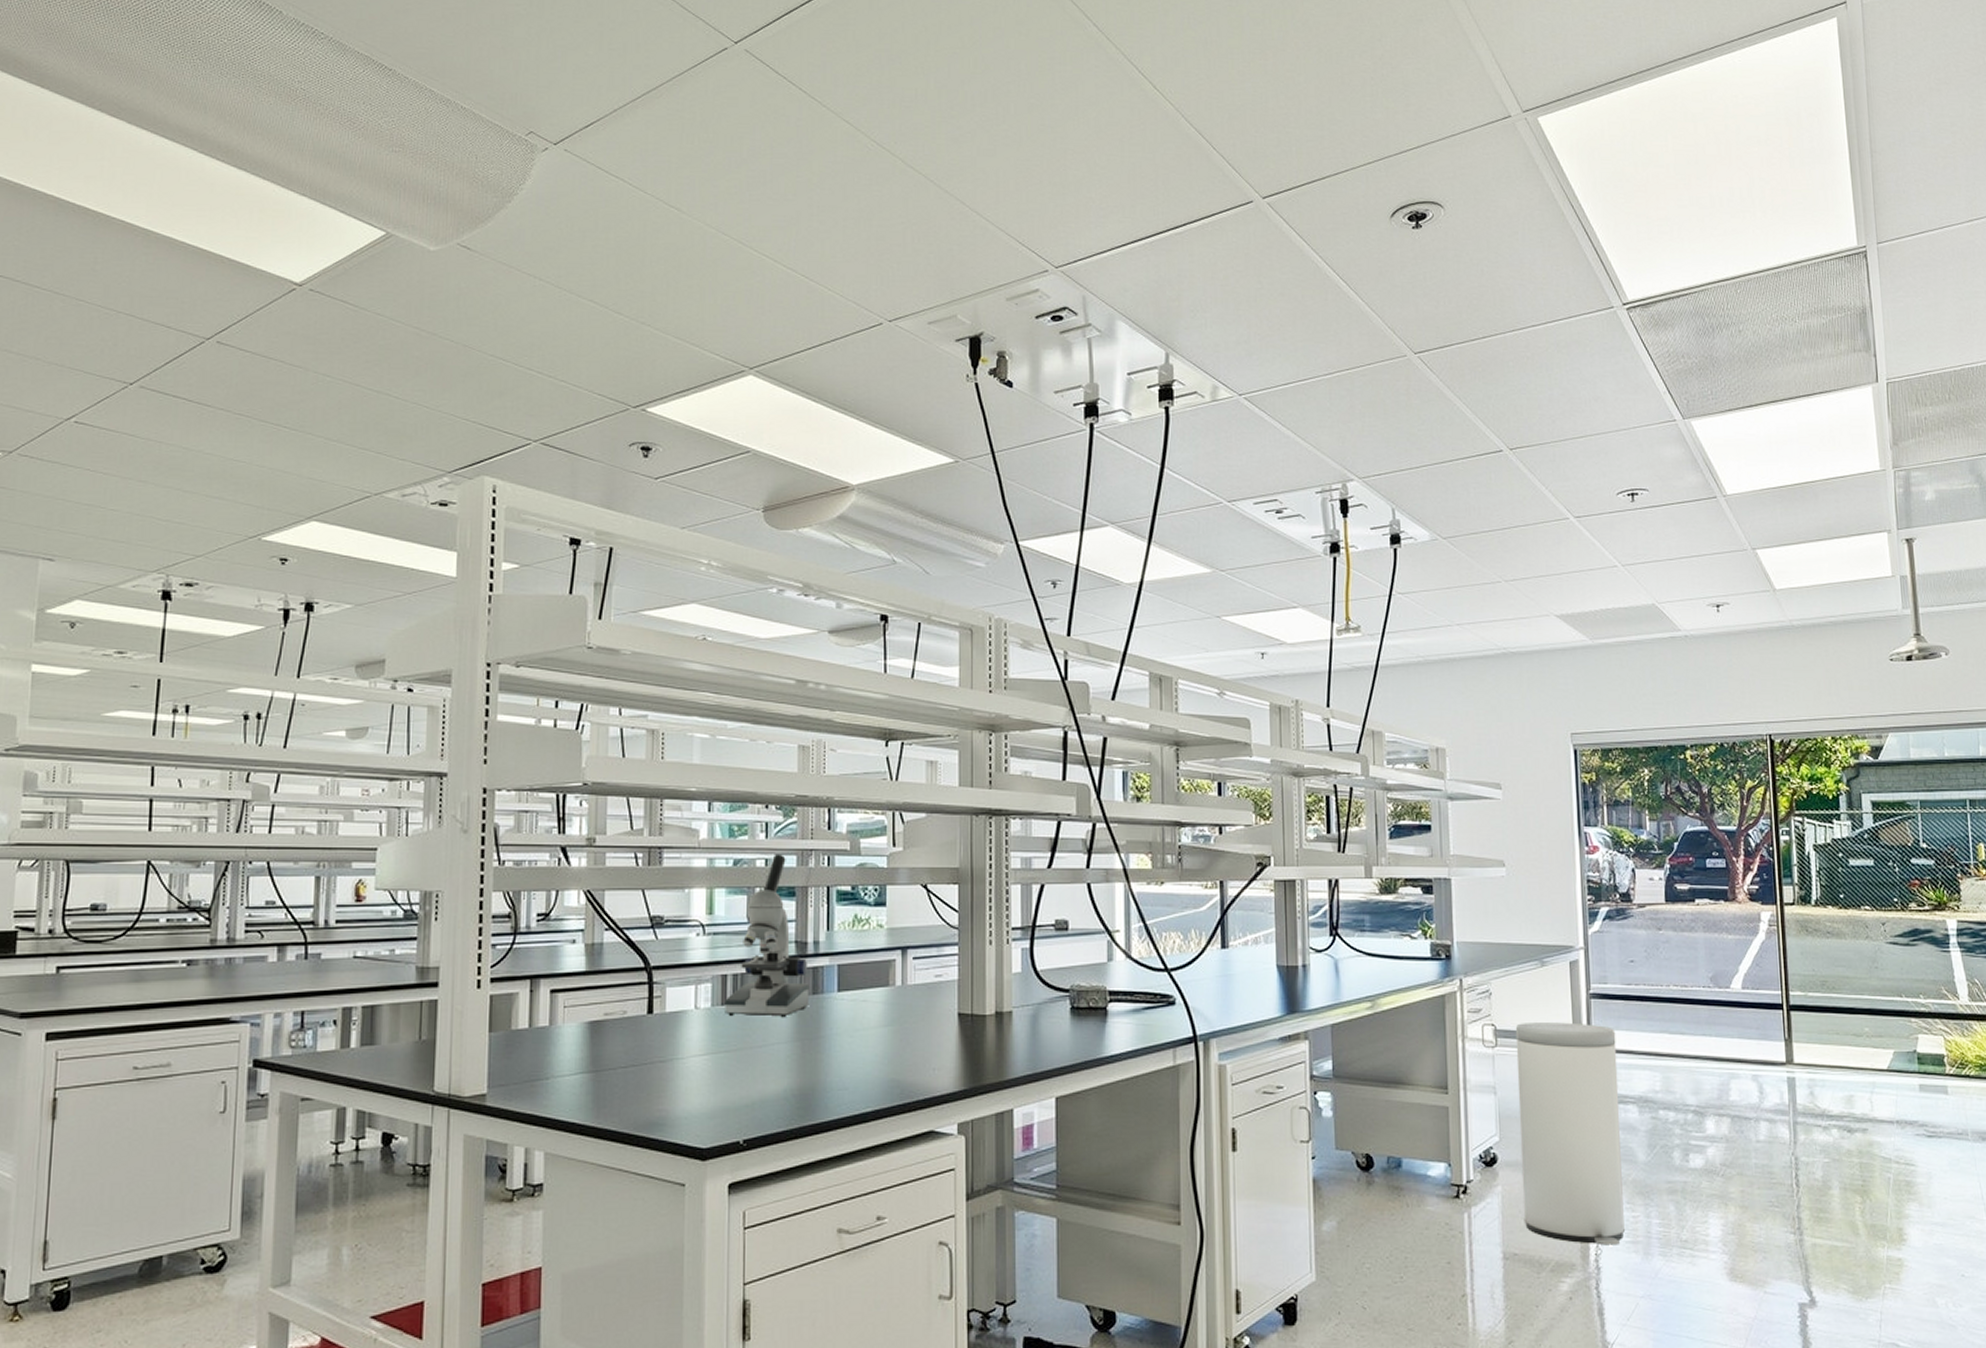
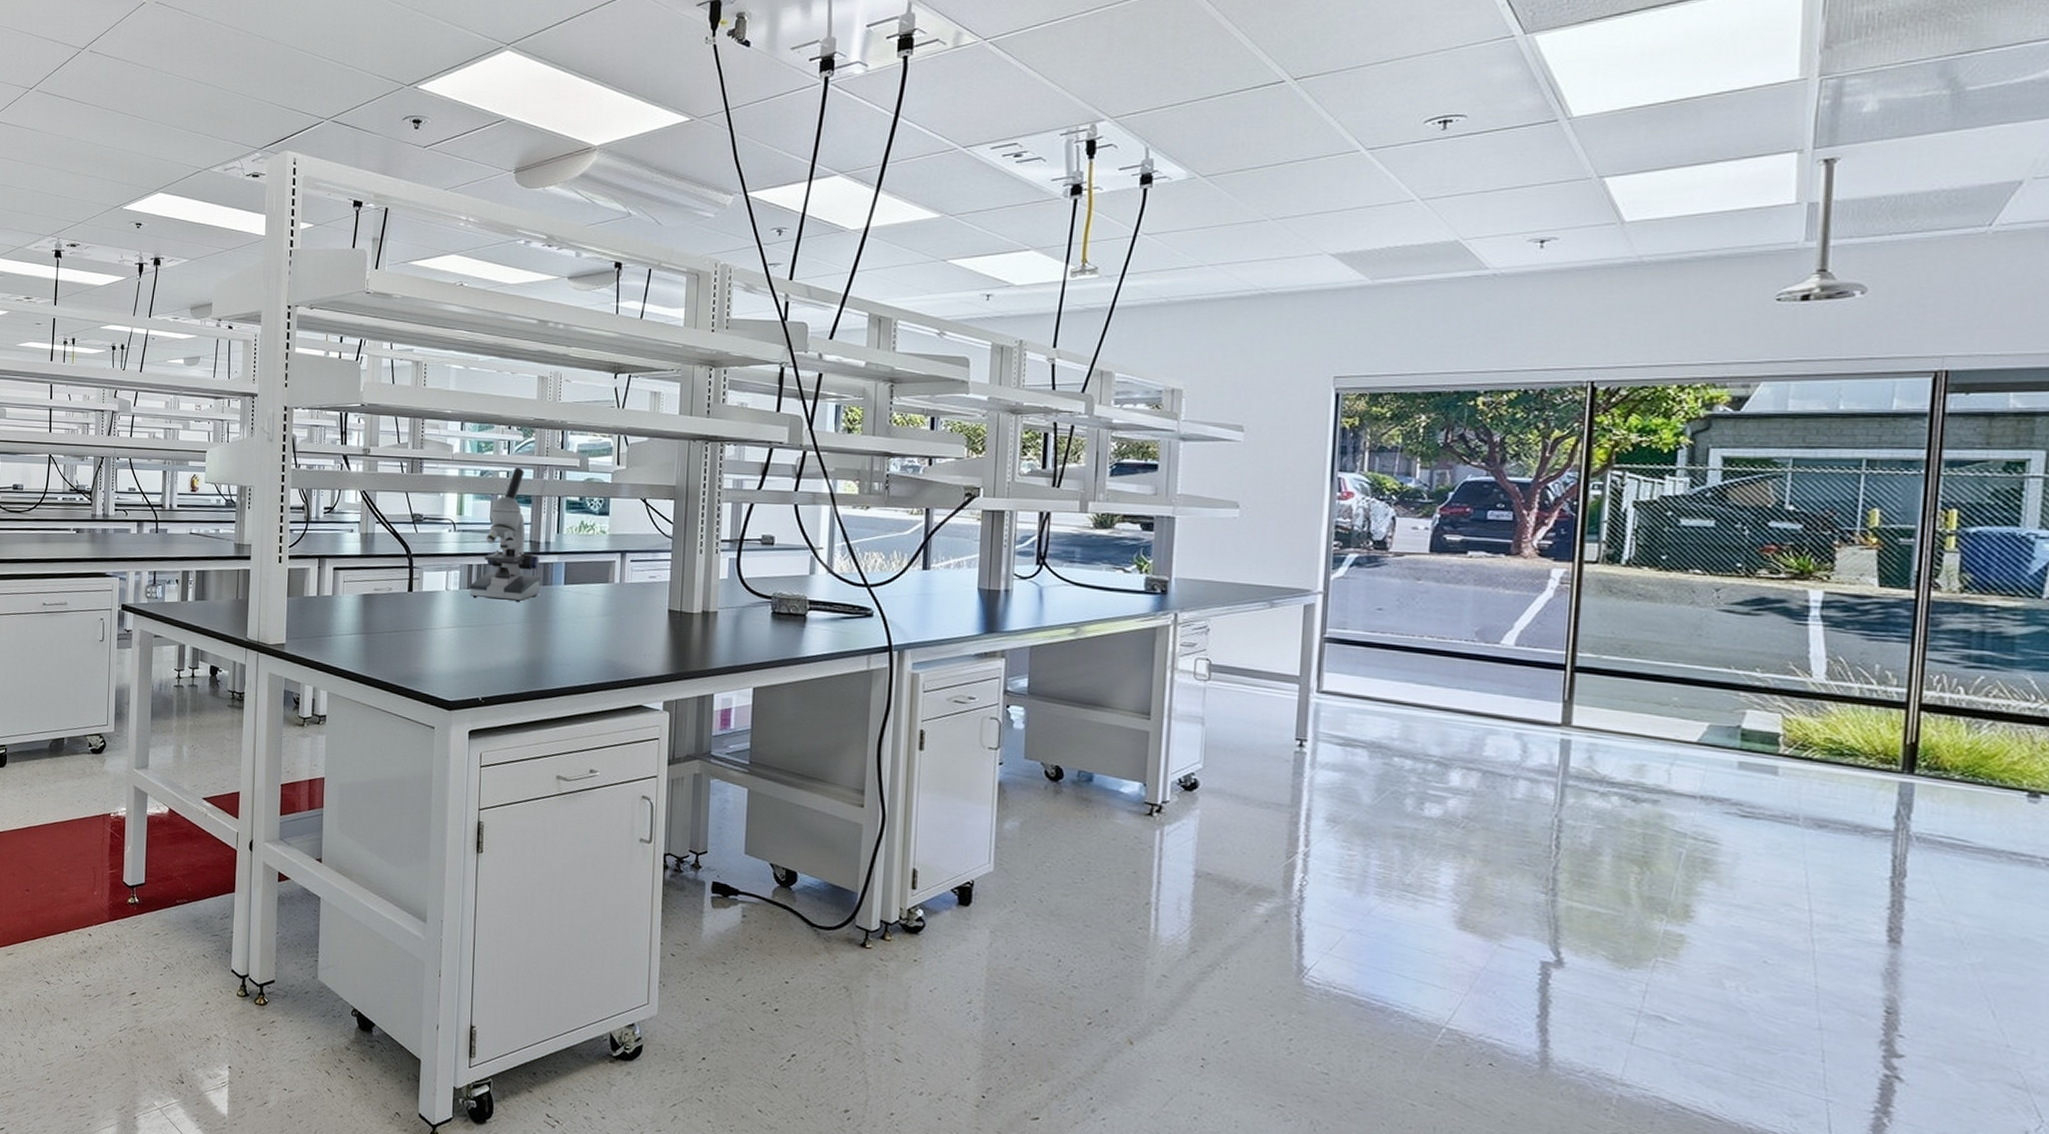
pedal bin: present [1515,1022,1625,1246] -> none [1221,660,1351,880]

